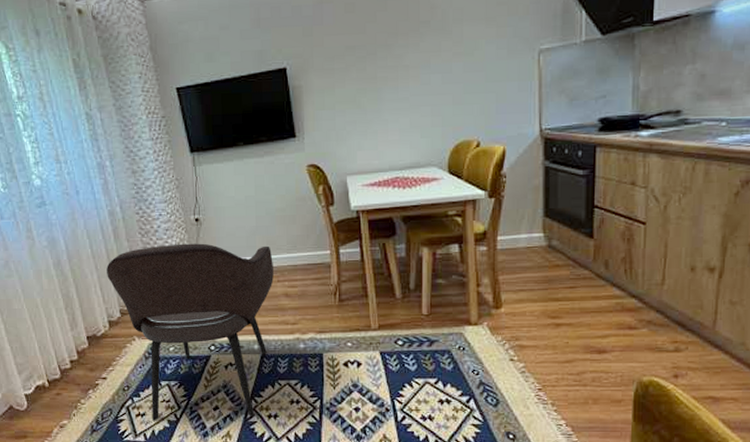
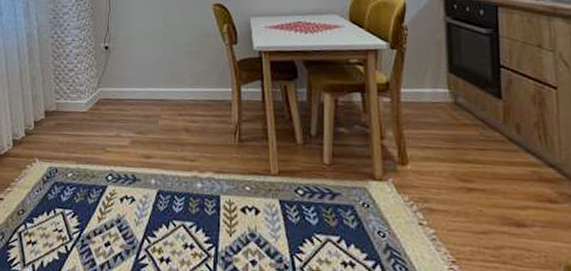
armchair: present [107,243,274,421] -> none [17,69,176,260]

